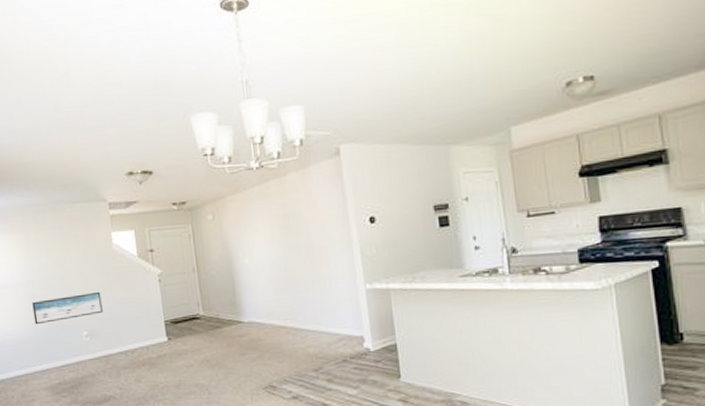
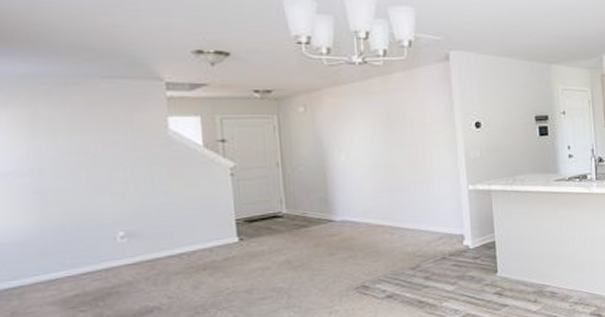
wall art: present [32,291,103,325] -> none [37,184,149,224]

